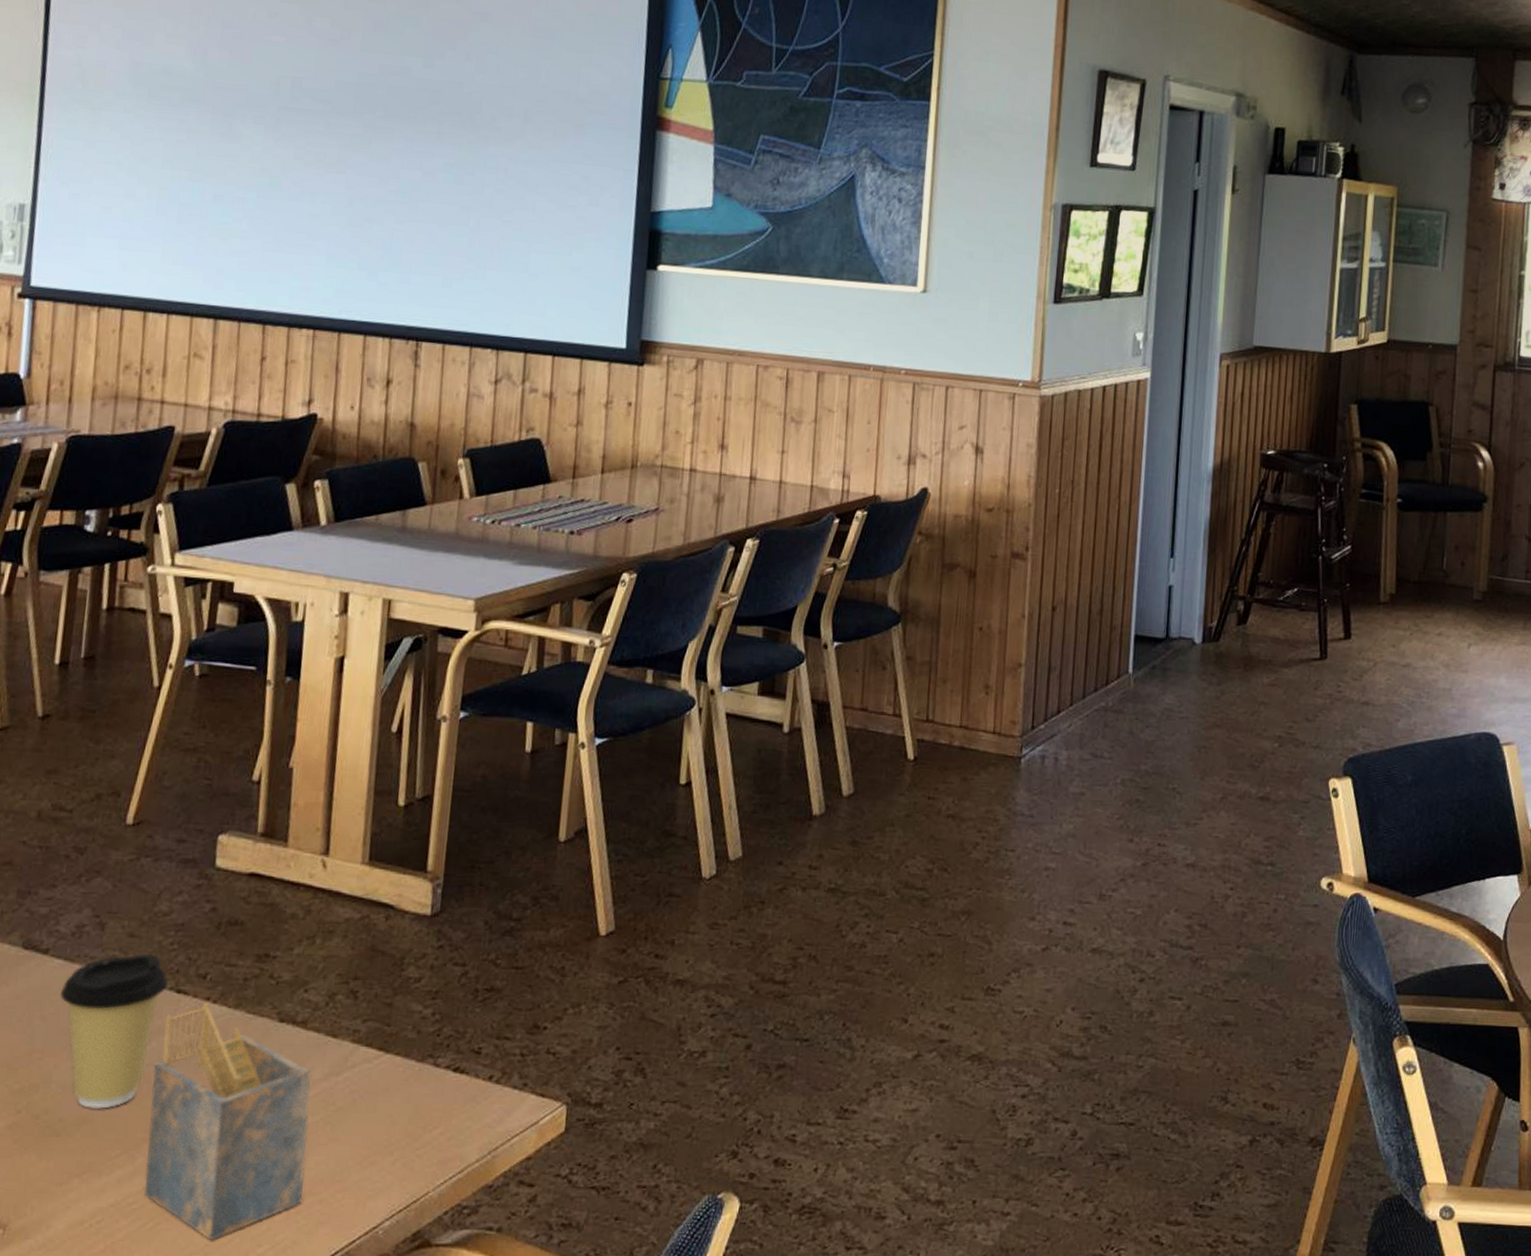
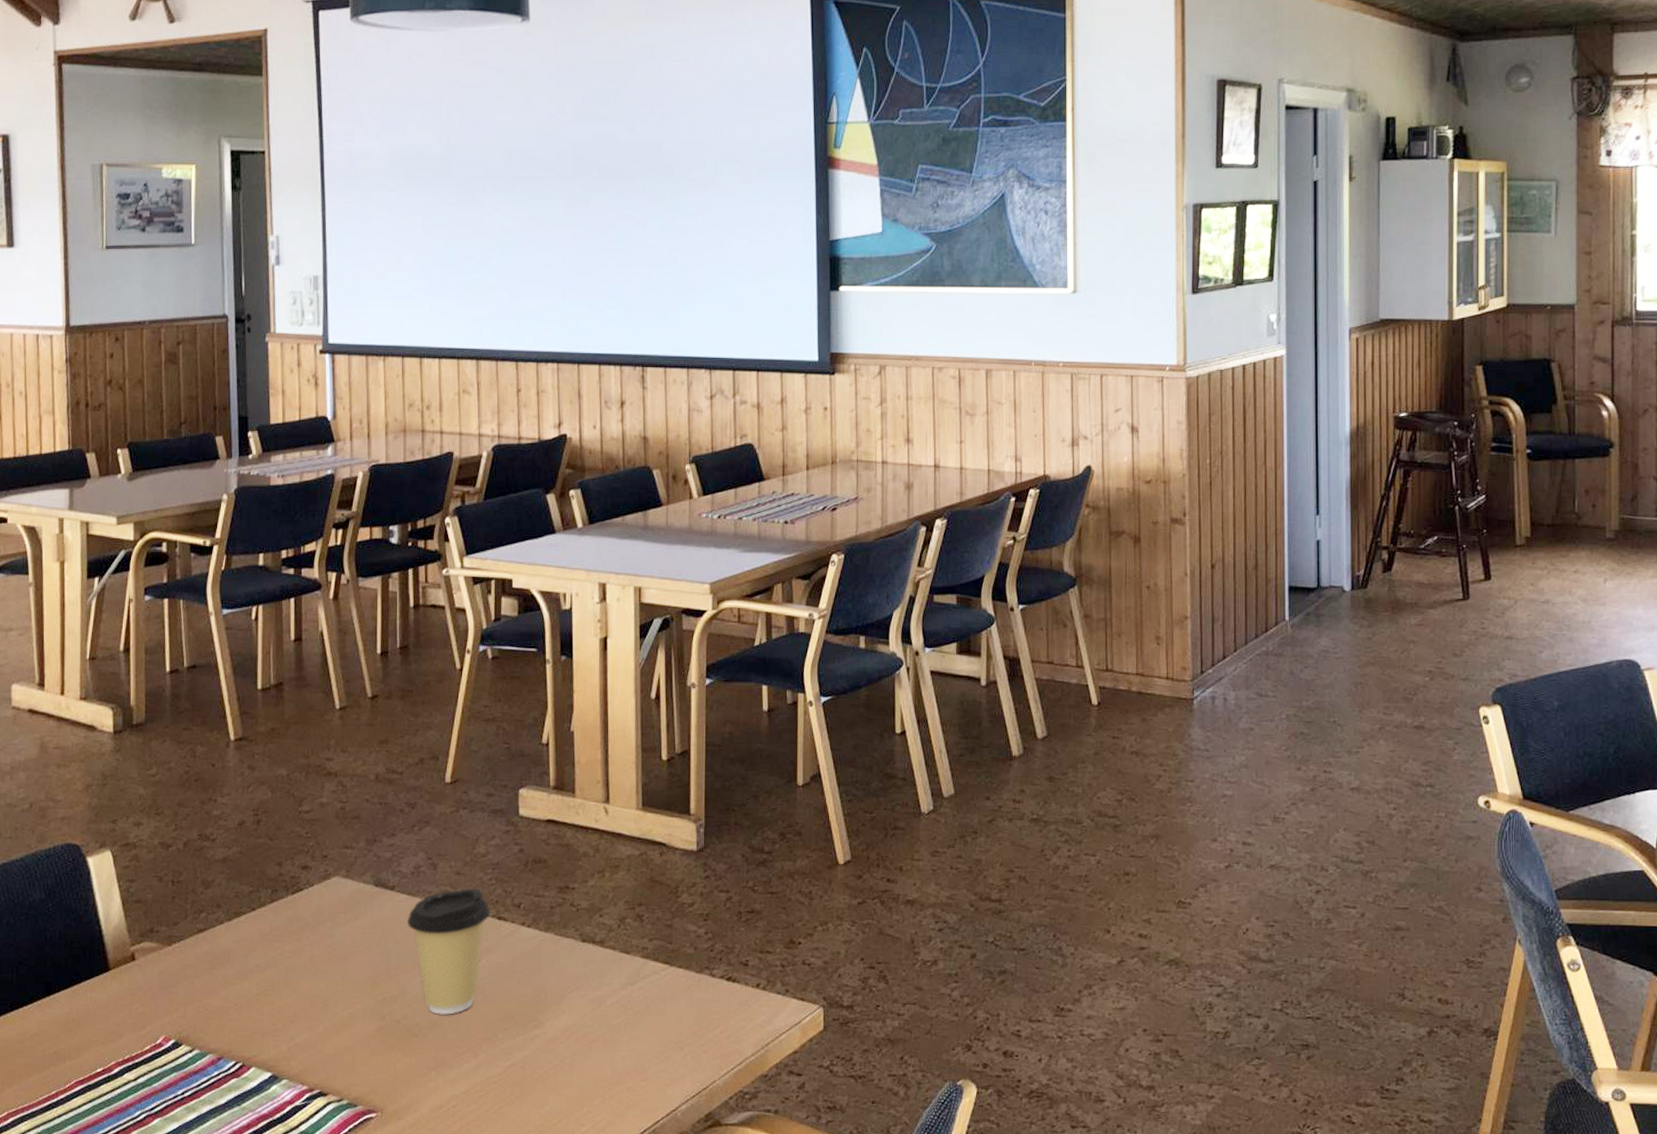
napkin holder: present [145,1003,311,1240] -> none [485,927,614,1120]

